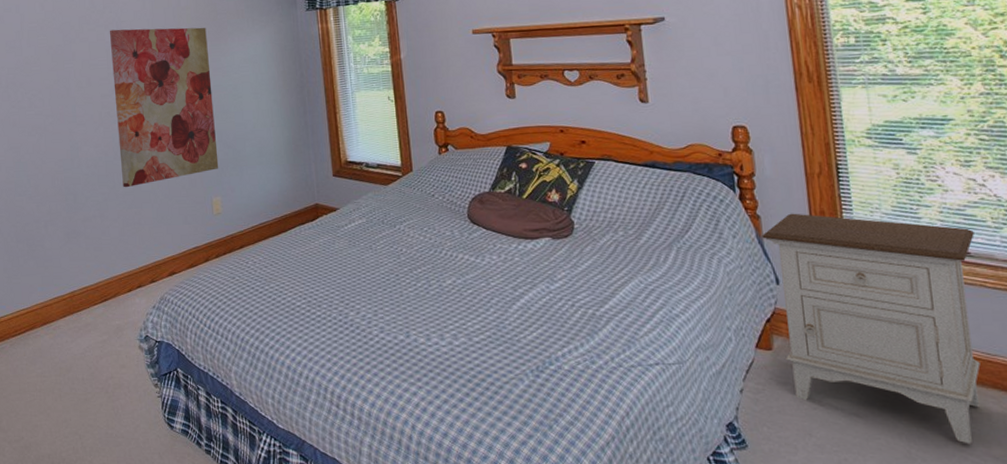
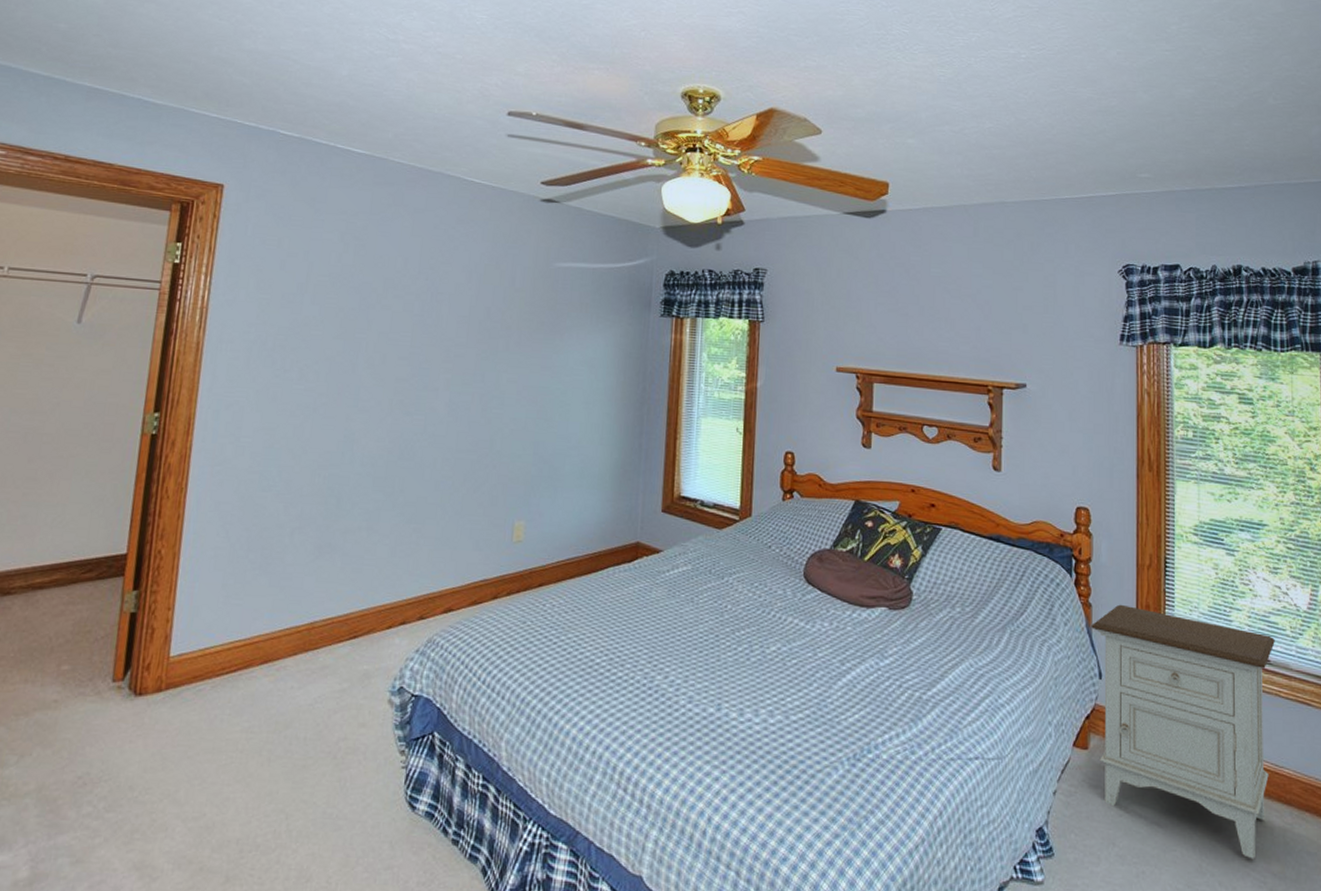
wall art: present [110,27,219,188] -> none [404,300,541,497]

